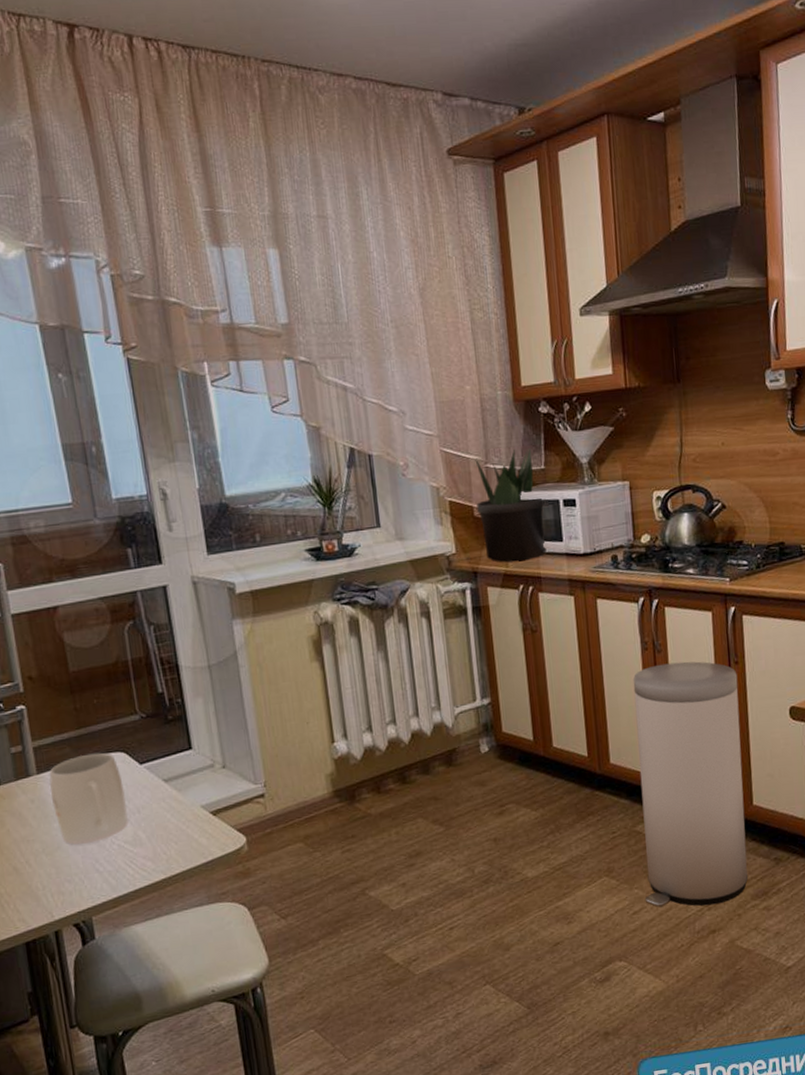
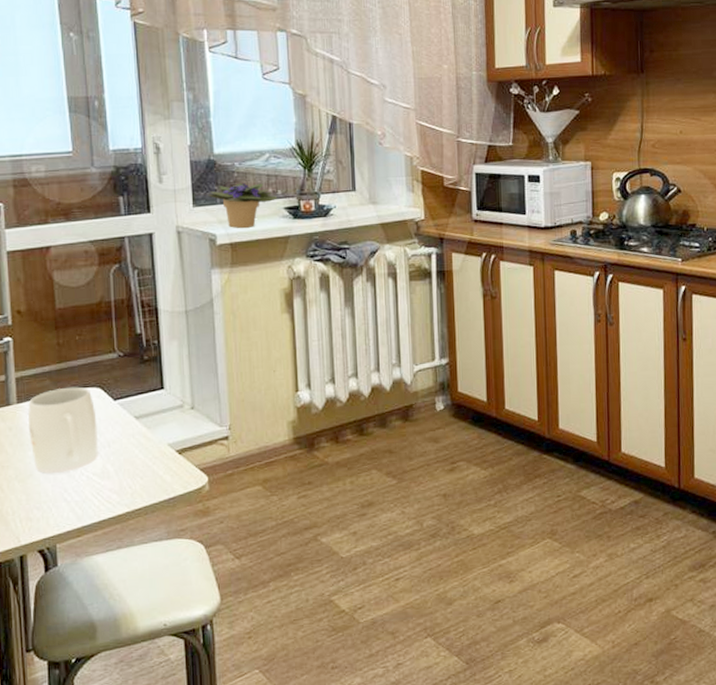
potted flower: none [222,525,298,575] -> present [208,183,278,228]
planter: present [475,448,547,563] -> none [447,126,512,231]
pedal bin: present [633,661,748,908] -> none [585,335,686,574]

